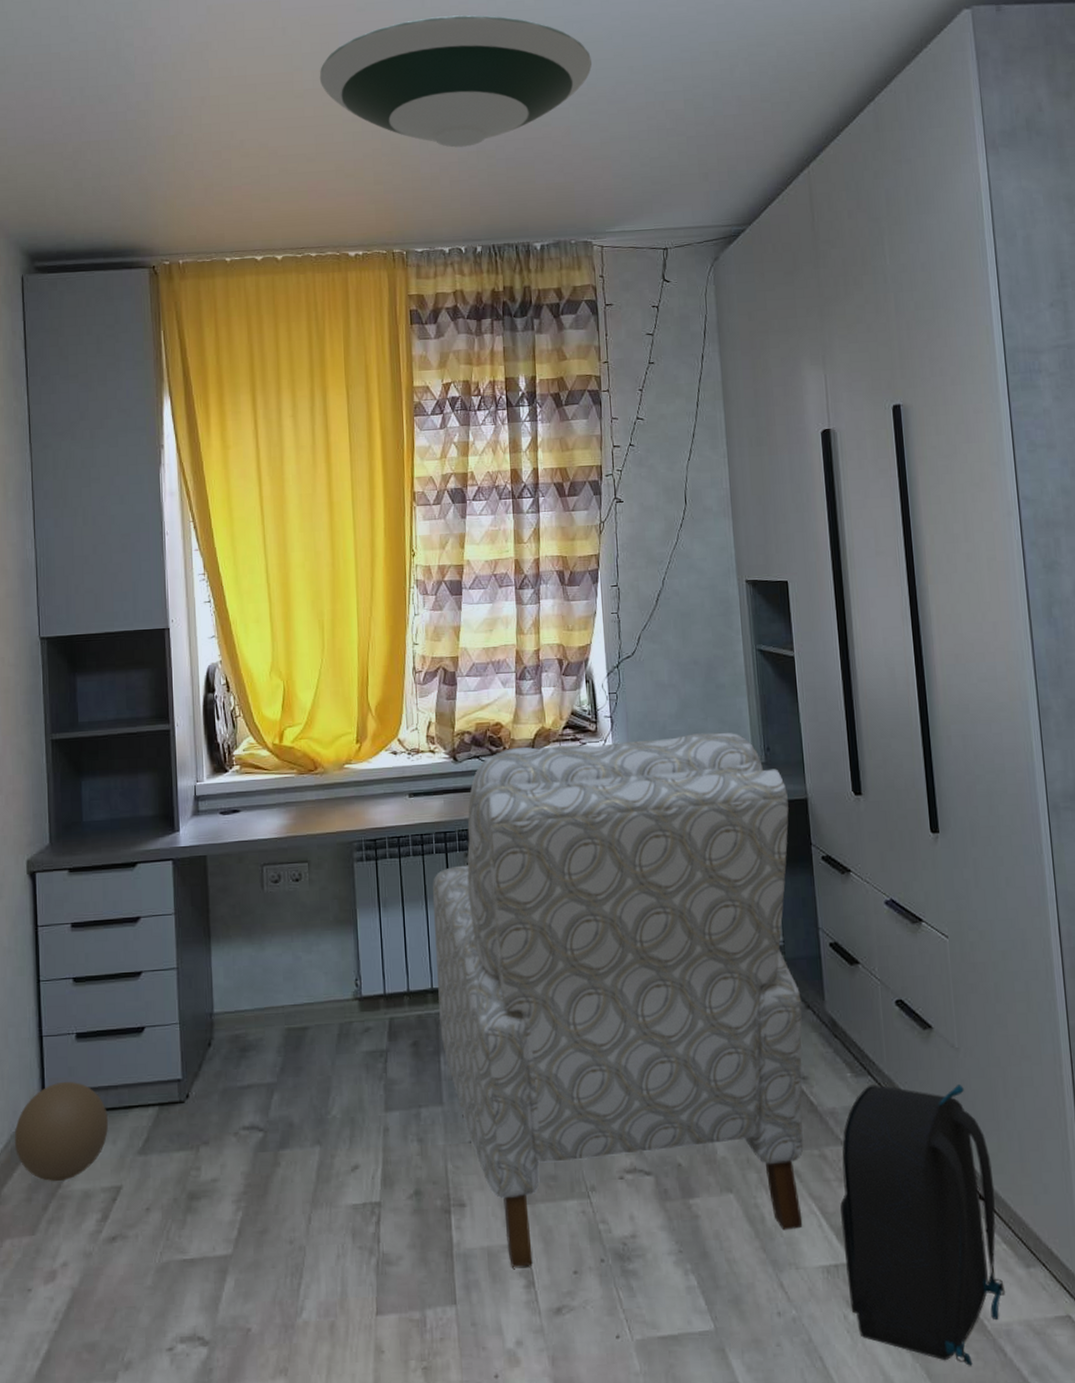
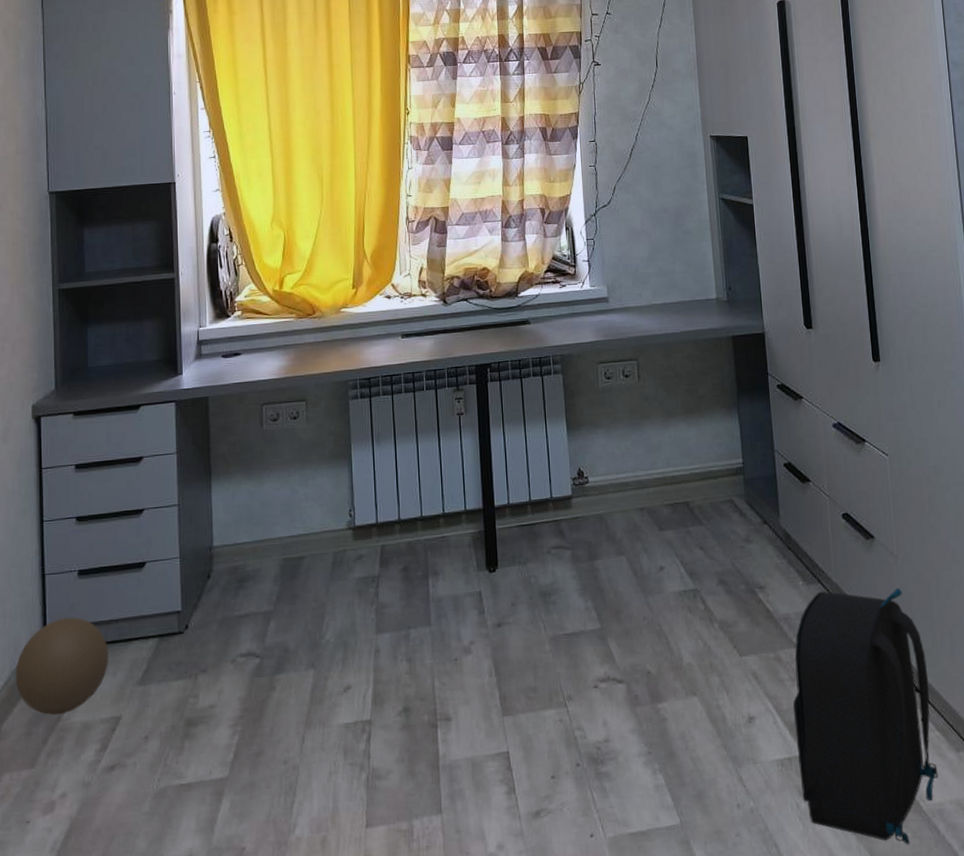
chair: present [432,732,803,1267] -> none [422,273,760,776]

